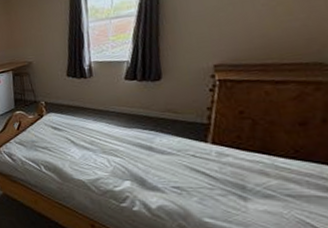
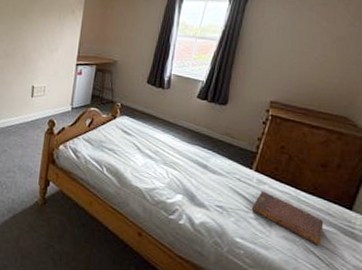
diary: none [216,163,320,216] -> present [251,190,324,246]

